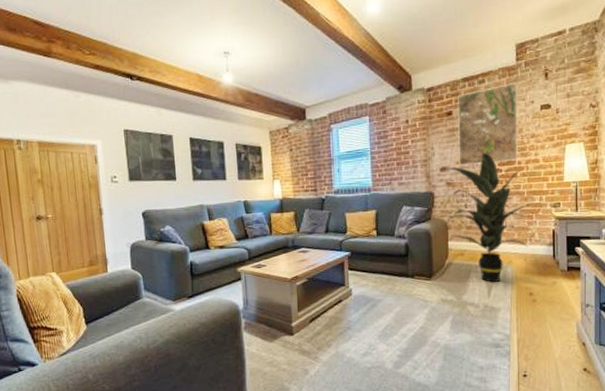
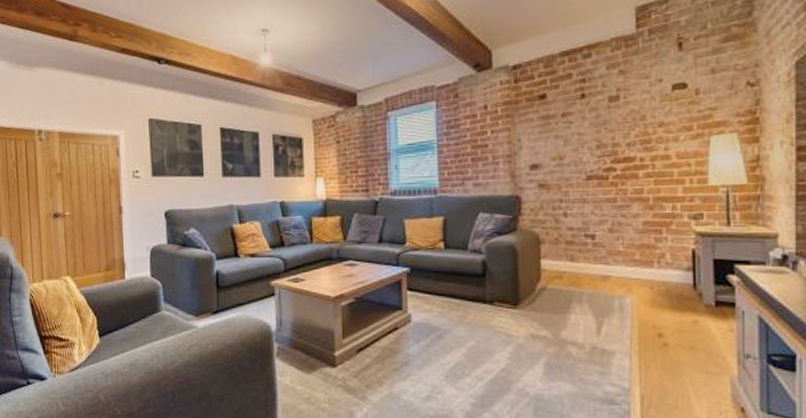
indoor plant: present [446,152,535,282] -> none [537,146,665,316]
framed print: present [458,83,518,165] -> none [554,57,639,162]

